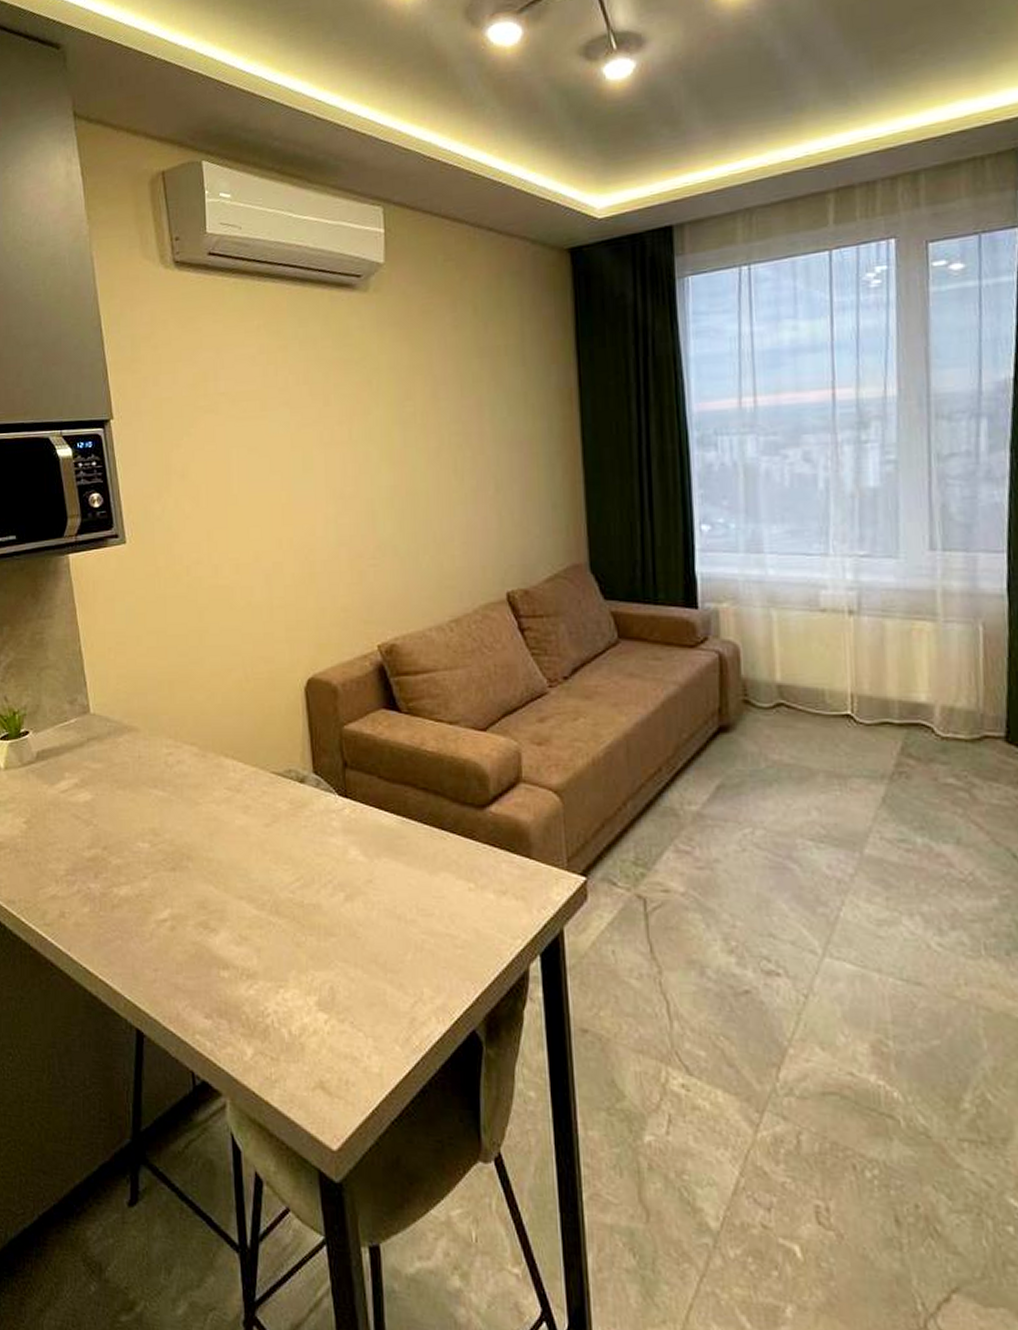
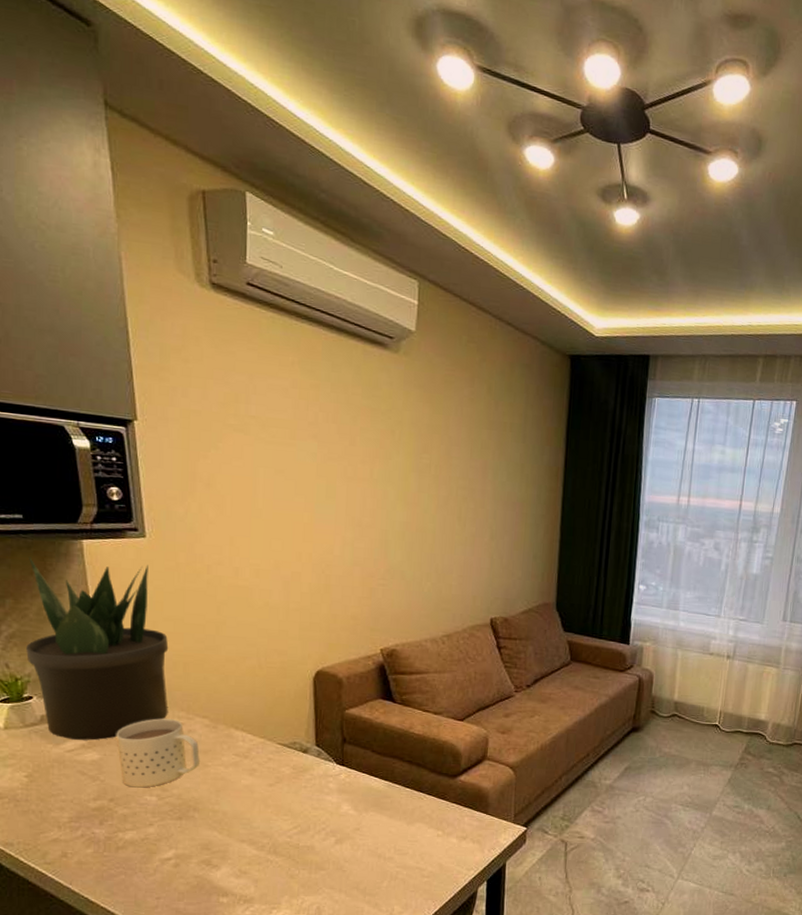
planter: none [22,573,156,778] -> present [26,557,169,741]
mug: none [106,749,190,833] -> present [116,718,200,788]

